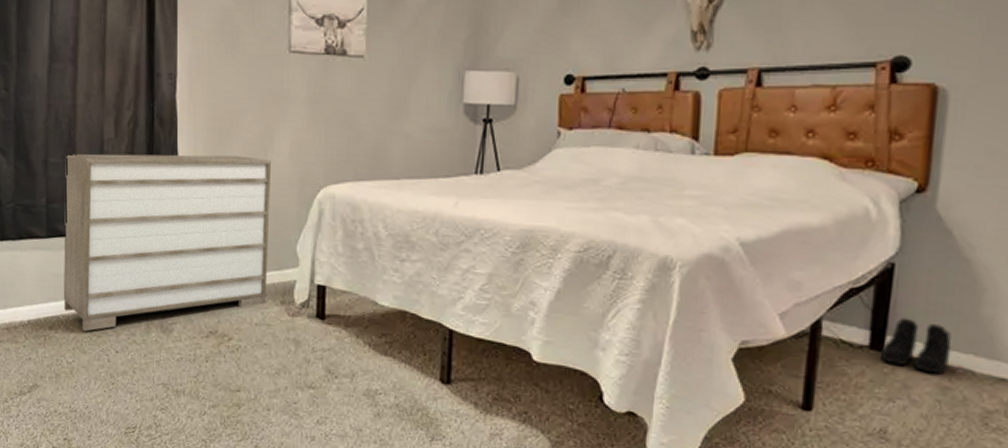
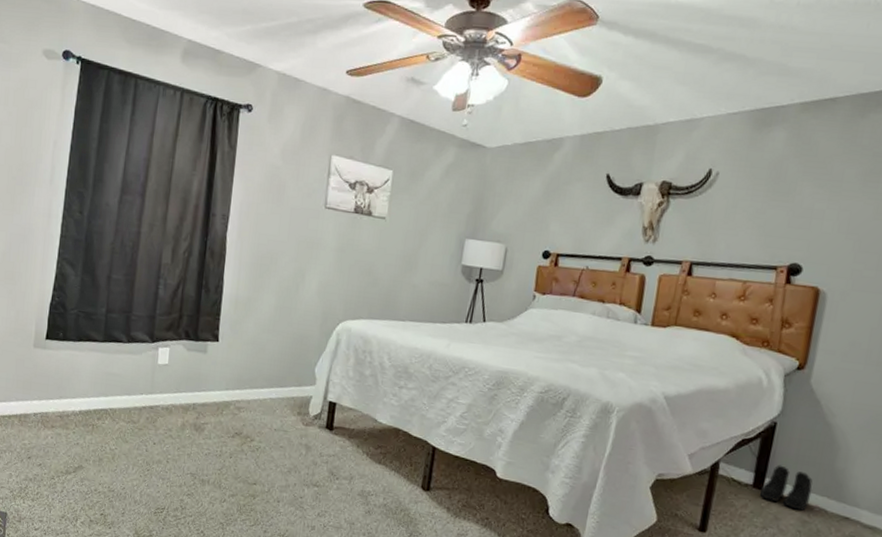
dresser: present [63,154,272,332] -> none [112,273,302,424]

